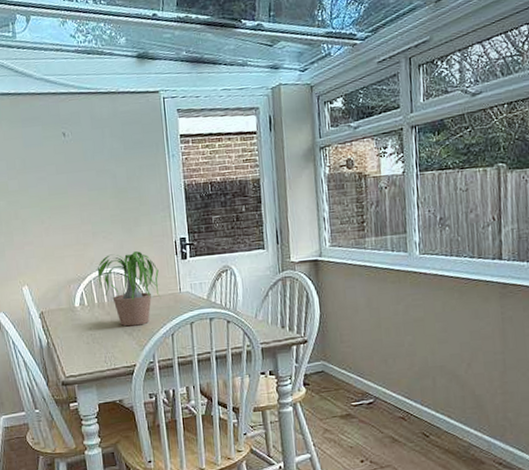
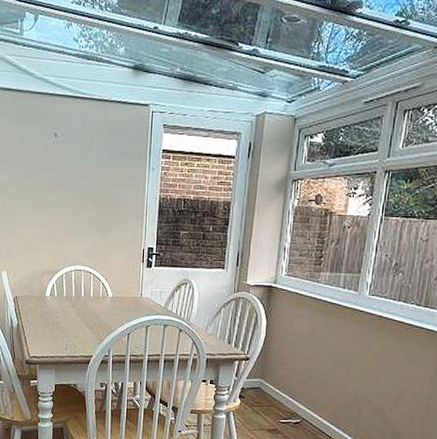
potted plant: present [96,251,161,327] -> none [67,253,125,322]

